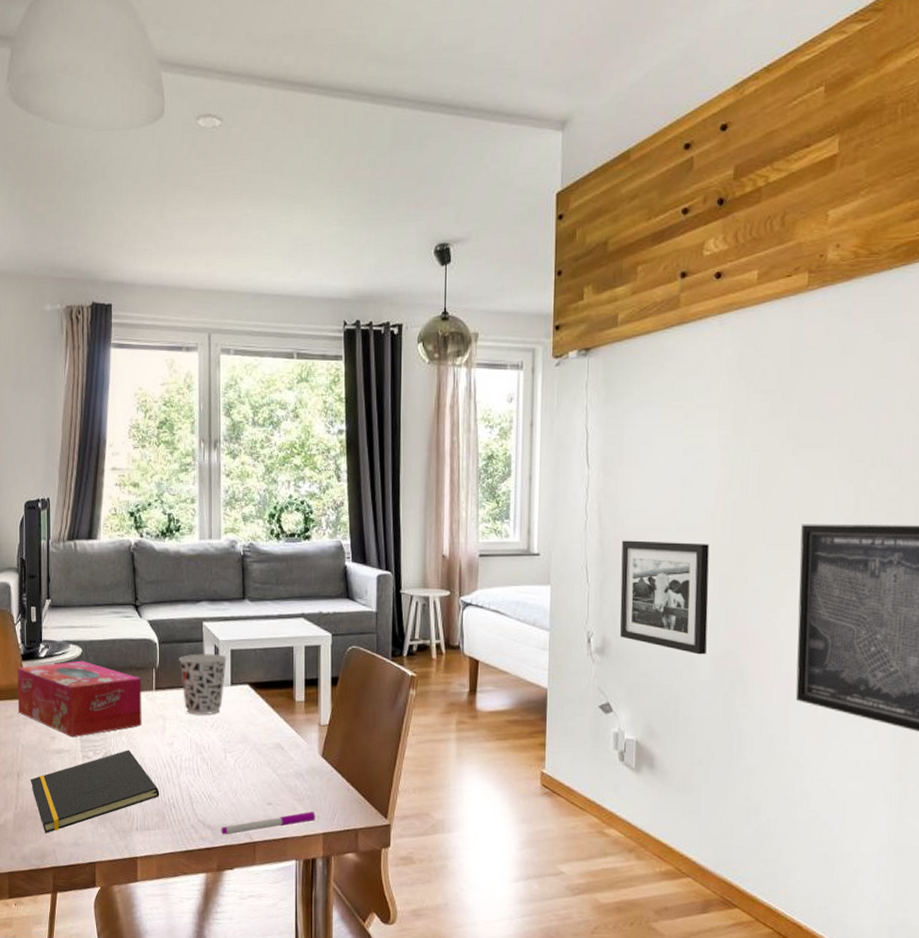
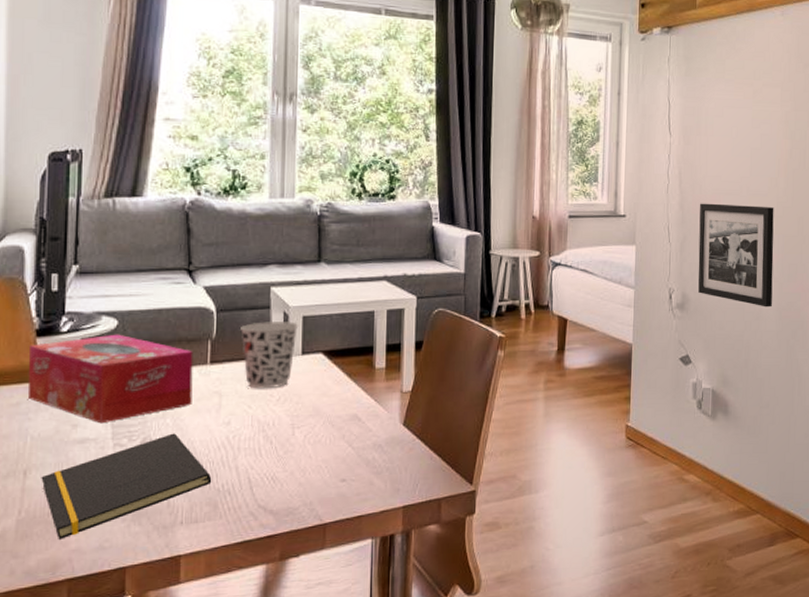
pen: present [221,811,316,835] -> none [285,483,395,520]

